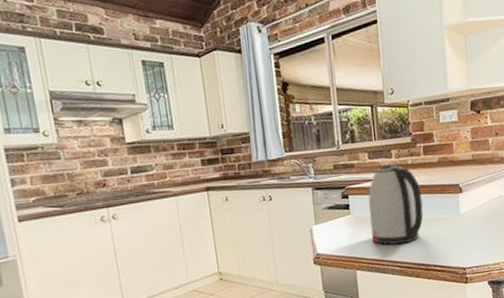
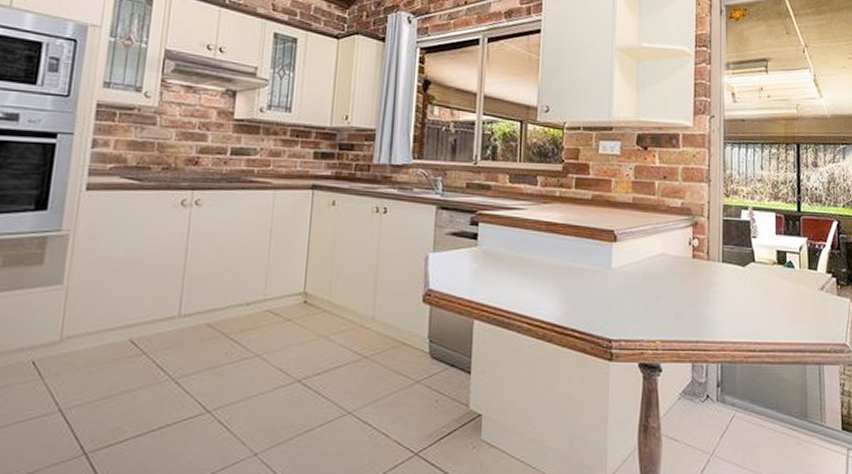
kettle: present [368,164,423,245] -> none [498,193,567,295]

